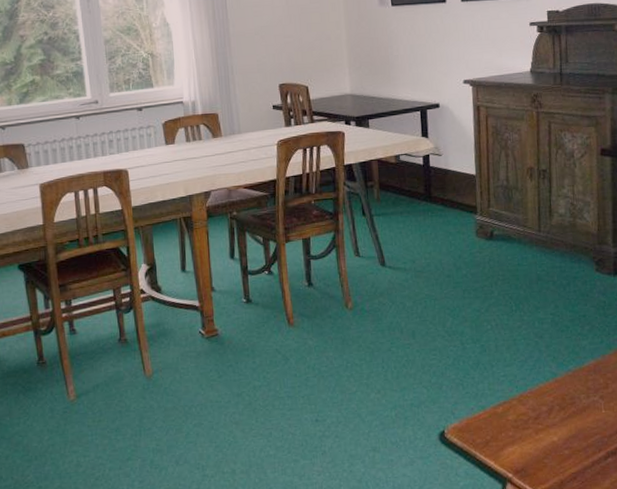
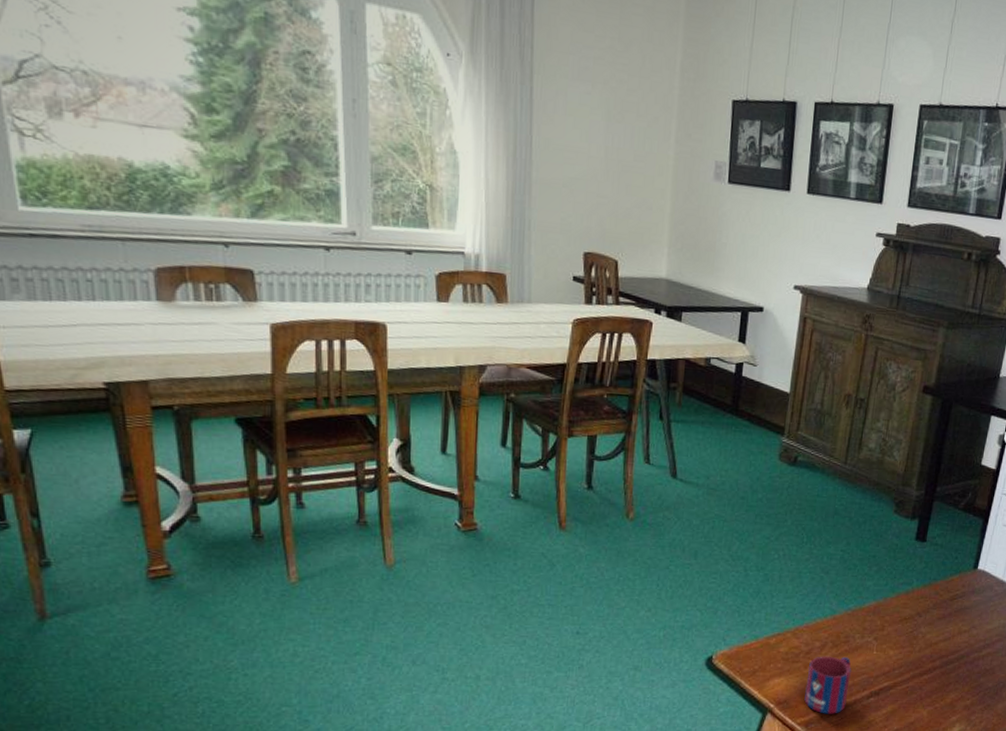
mug: none [539,418,585,479] -> present [804,656,852,714]

